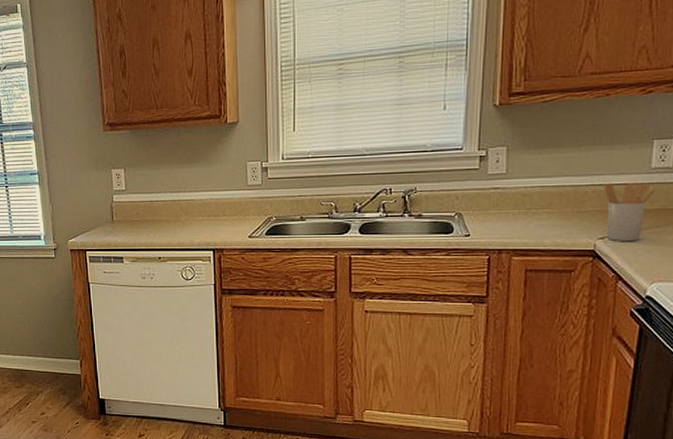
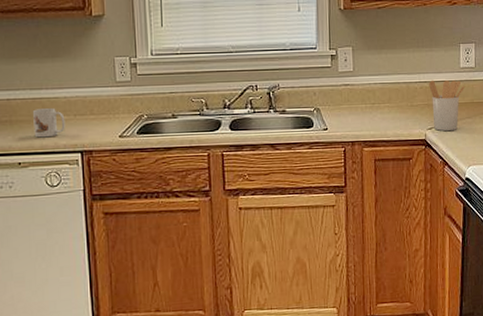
mug: none [172,210,200,236] -> present [33,108,65,138]

